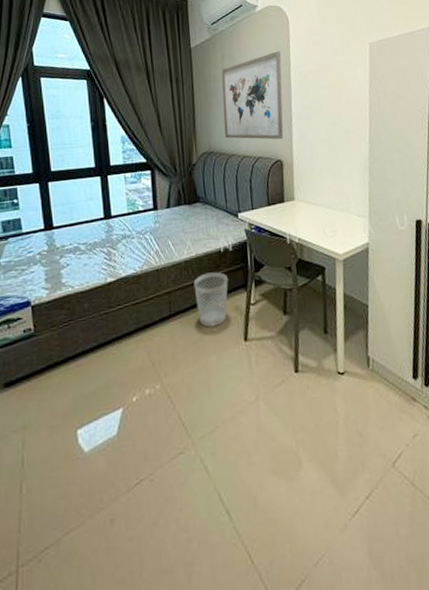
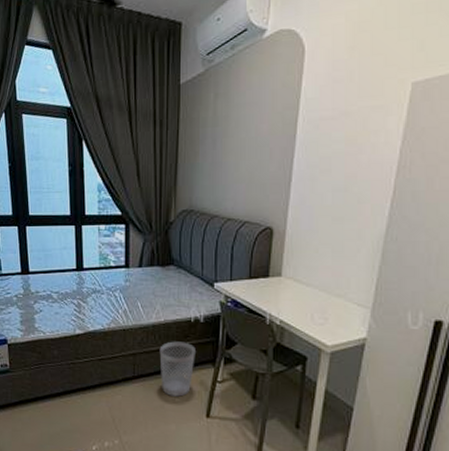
wall art: present [221,51,284,140] -> none [209,90,288,203]

